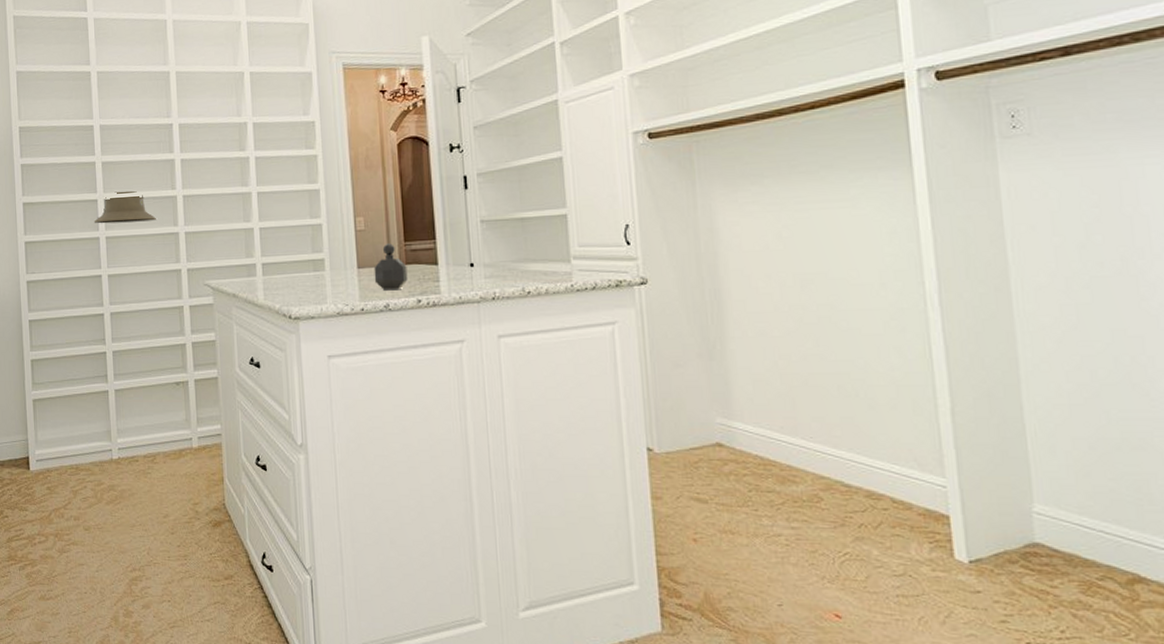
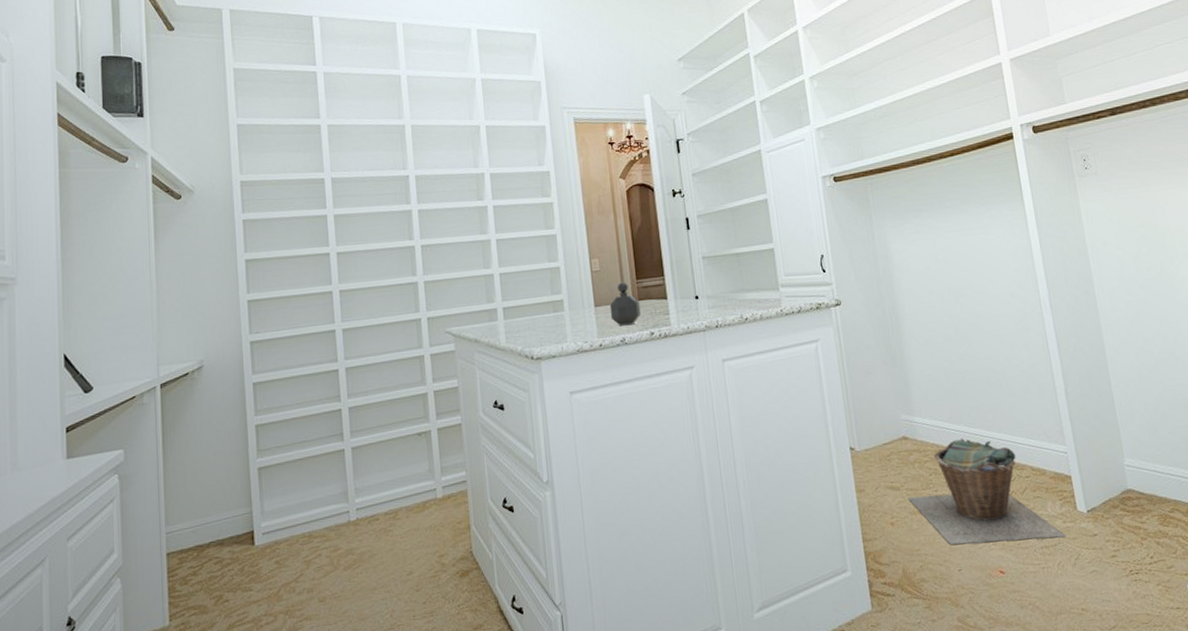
bucket hat: present [94,191,156,224] -> none [326,243,394,278]
laundry basket: none [718,452,935,588] -> present [908,438,1067,545]

